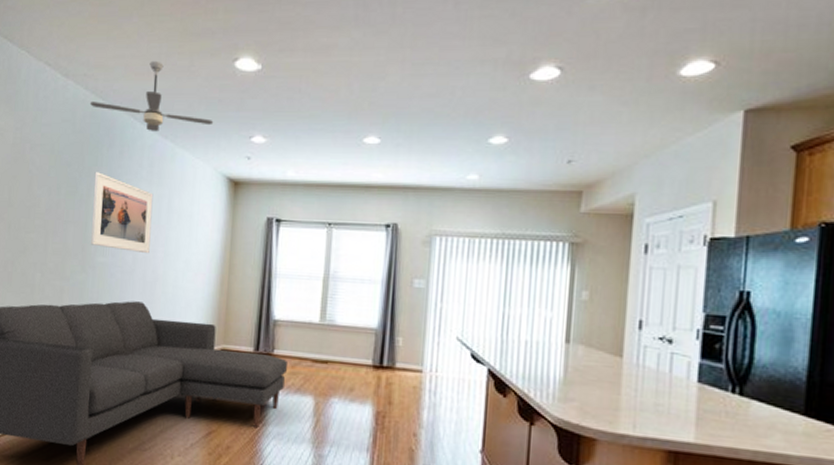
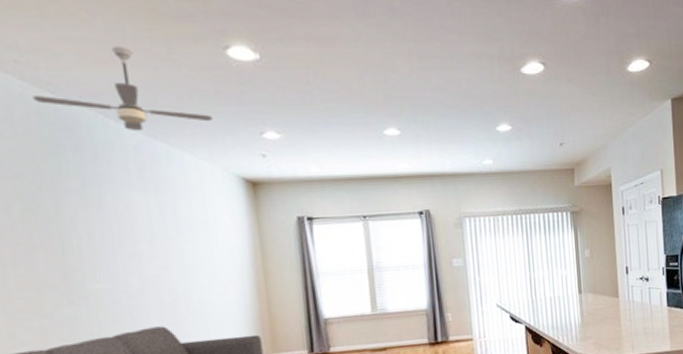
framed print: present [91,172,153,254] -> none [60,183,161,272]

